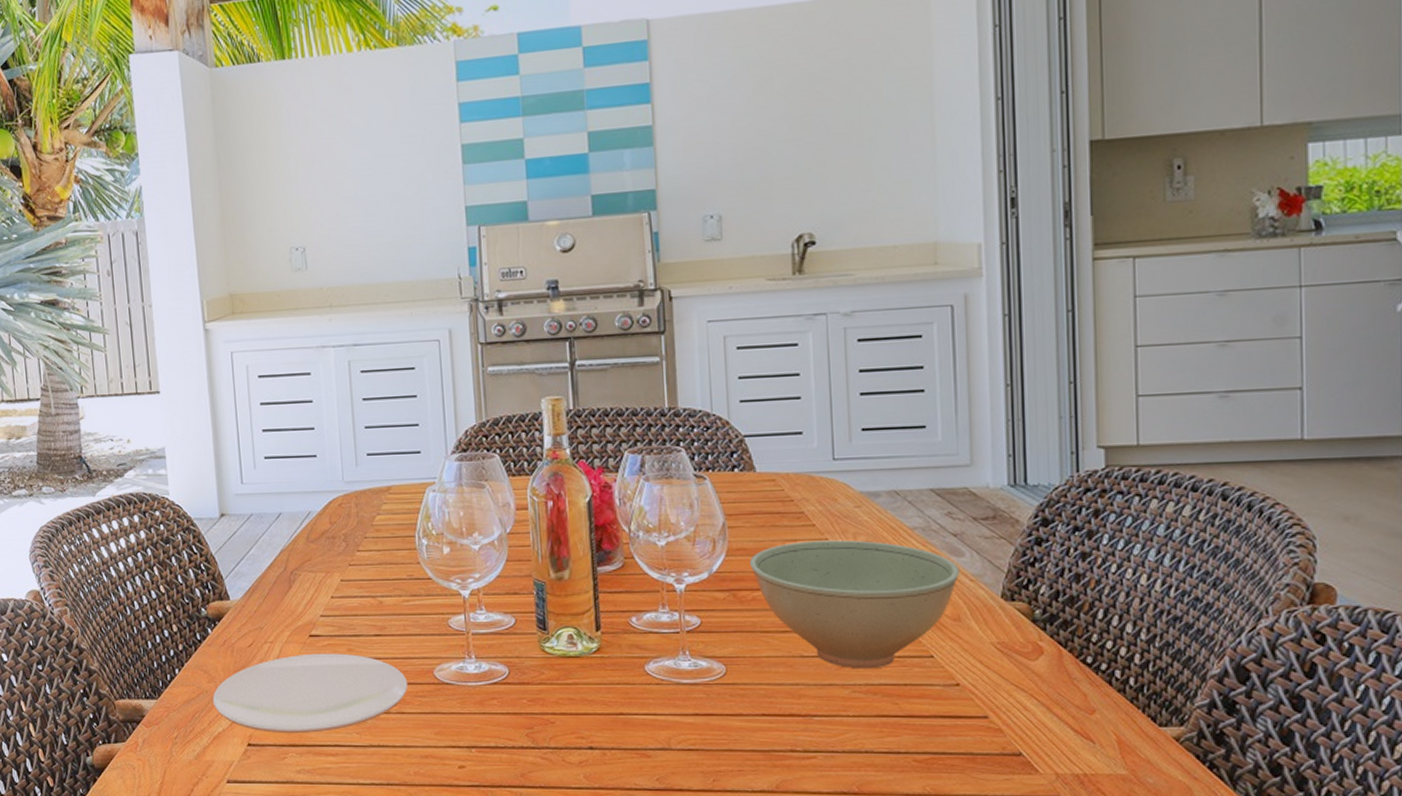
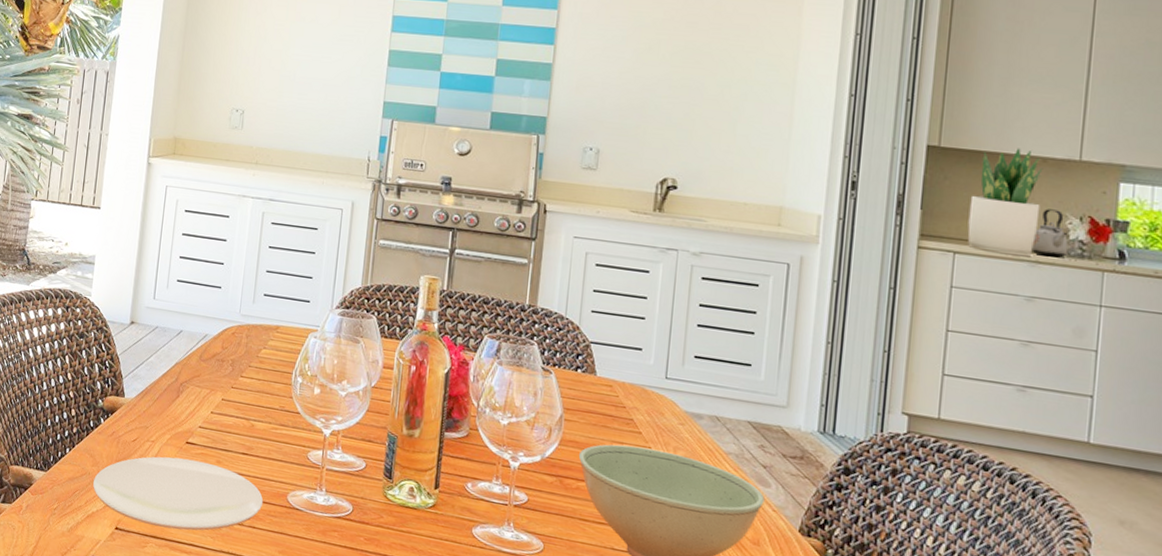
planter: none [1144,124,1223,250] -> present [967,148,1042,257]
kettle: none [1218,187,1259,243] -> present [1031,208,1069,258]

